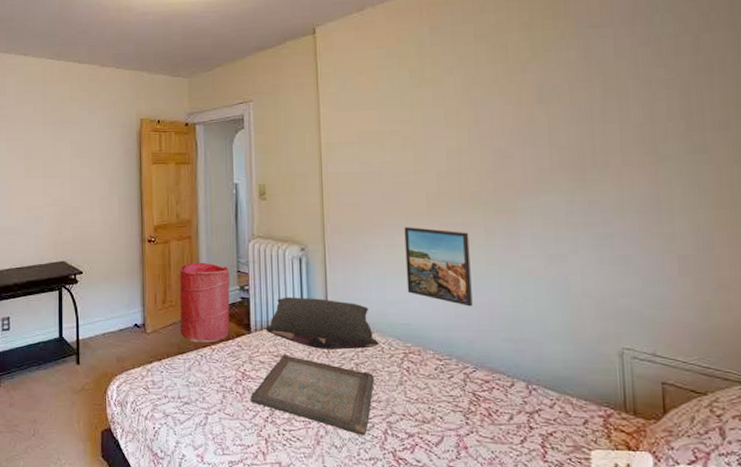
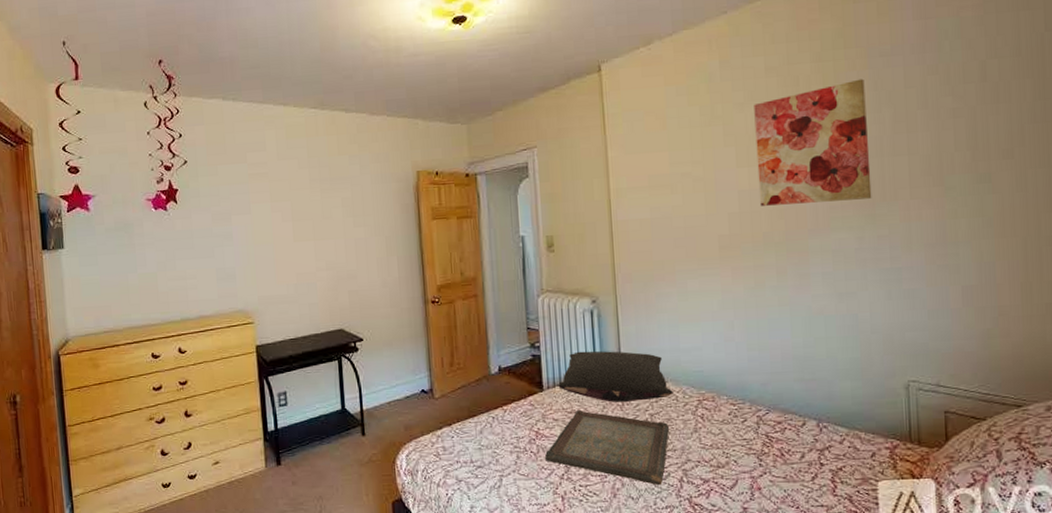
laundry hamper: present [179,262,230,343] -> none [466,321,521,404]
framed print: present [404,227,473,307] -> none [696,272,765,350]
wall art: none [463,48,582,166] -> present [754,78,872,206]

